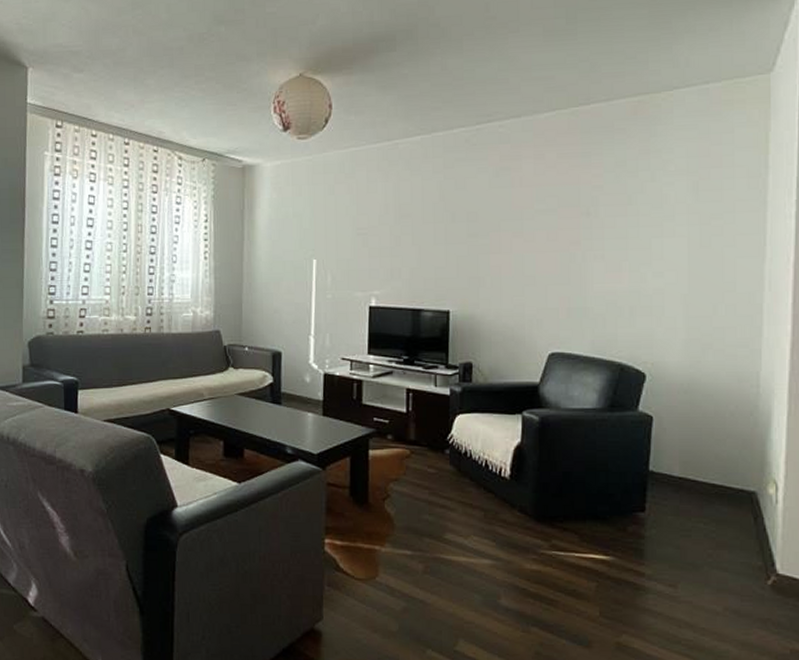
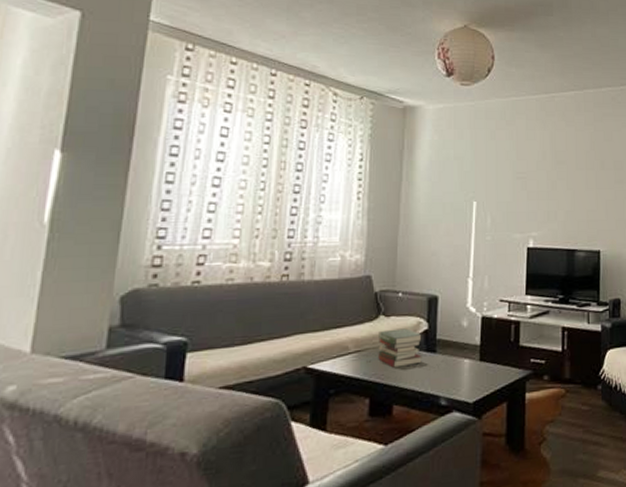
books: none [229,380,269,416] -> present [378,328,422,368]

